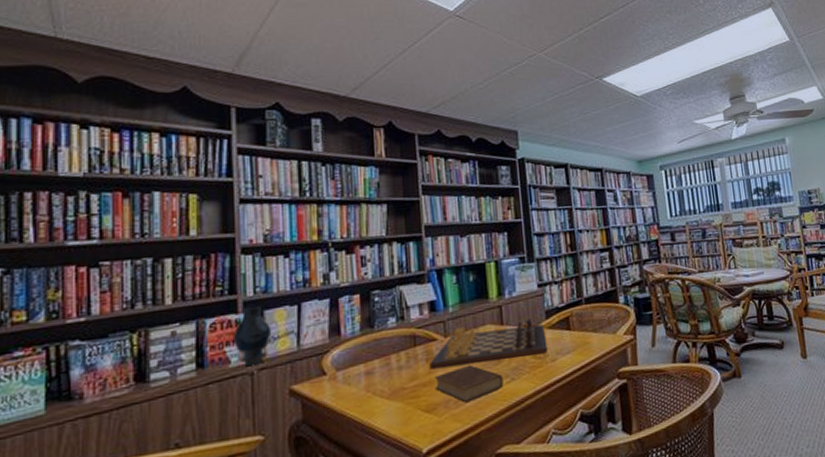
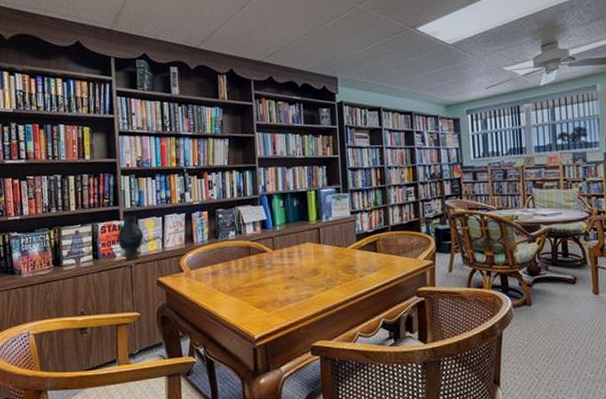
chess set: present [430,318,548,368] -> none [261,240,357,274]
book: present [434,364,504,403] -> none [264,274,319,304]

